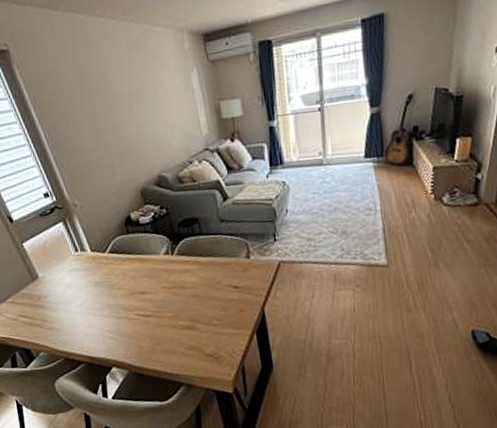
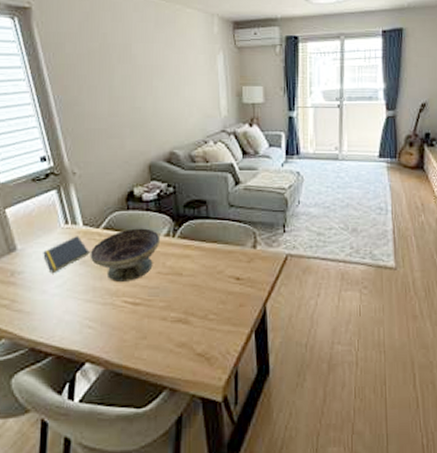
notepad: none [61,261,101,296] -> present [43,236,90,274]
decorative bowl: none [101,249,161,298] -> present [90,228,161,282]

